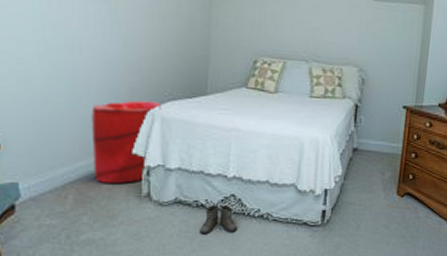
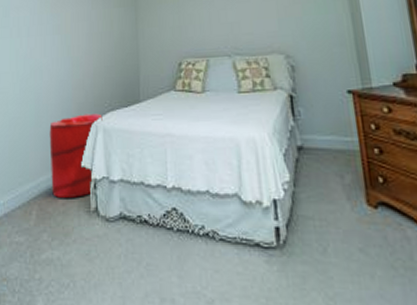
boots: present [200,205,237,235] -> none [145,221,183,257]

